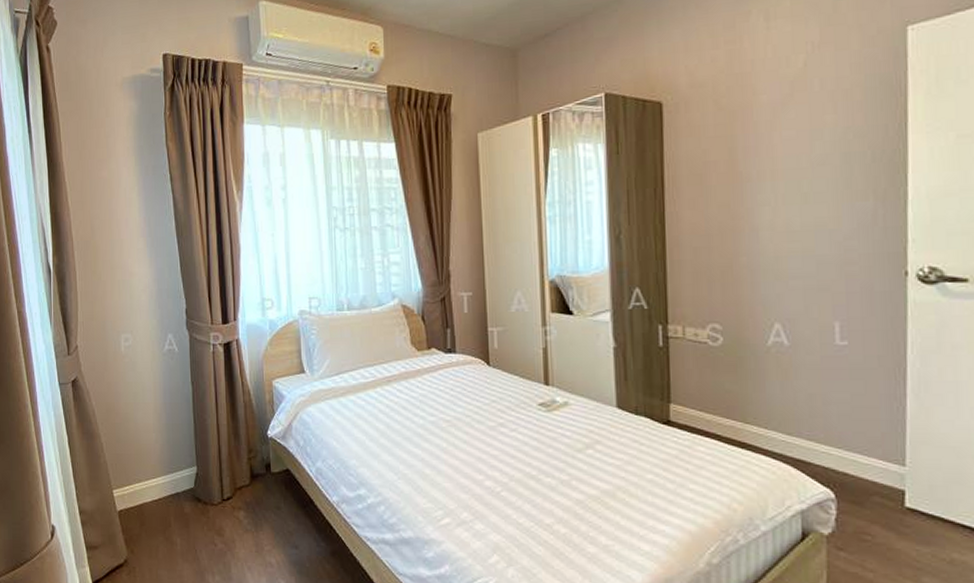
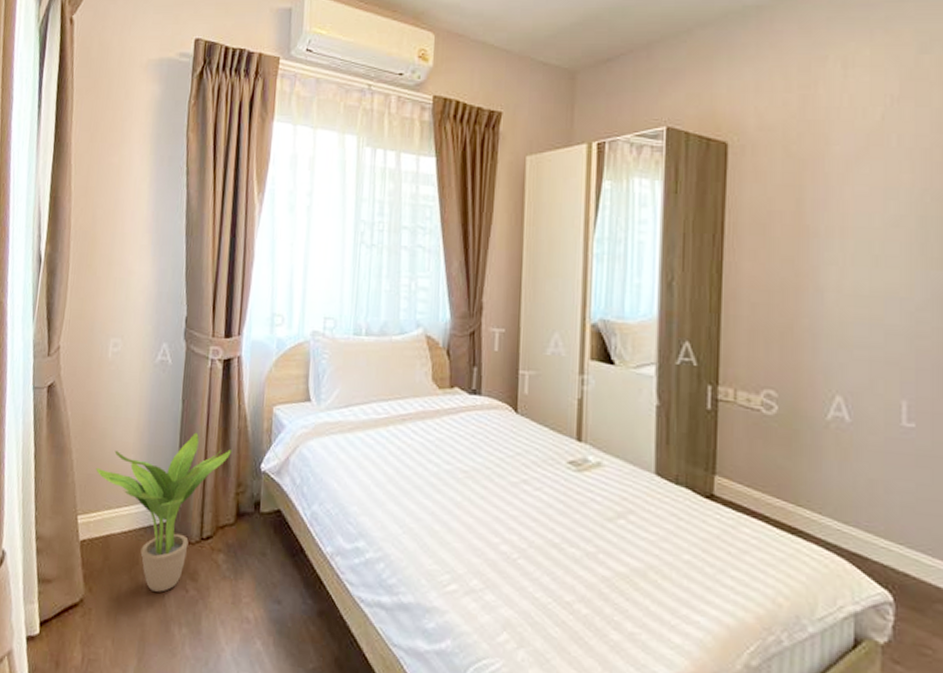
potted plant: none [123,409,240,548] -> present [96,432,232,593]

